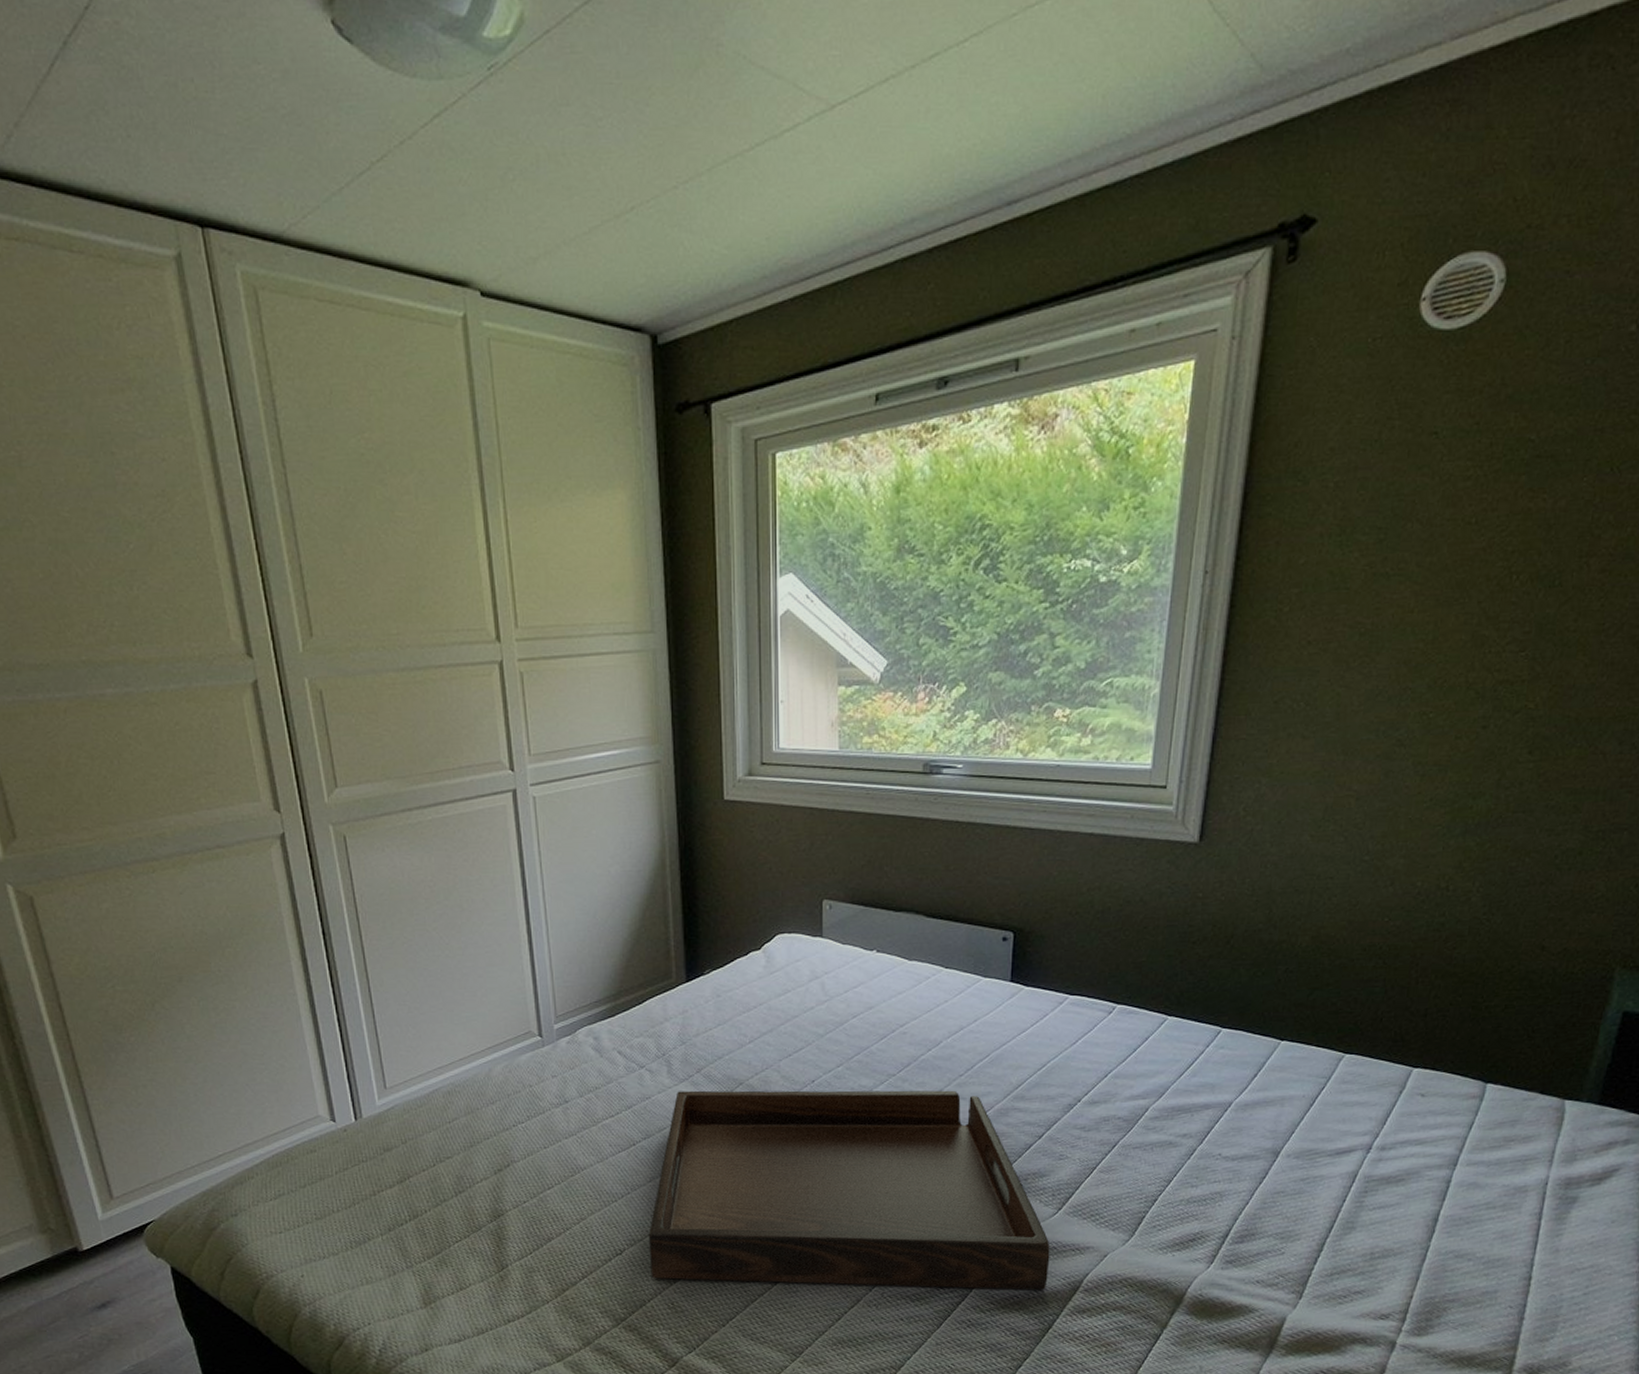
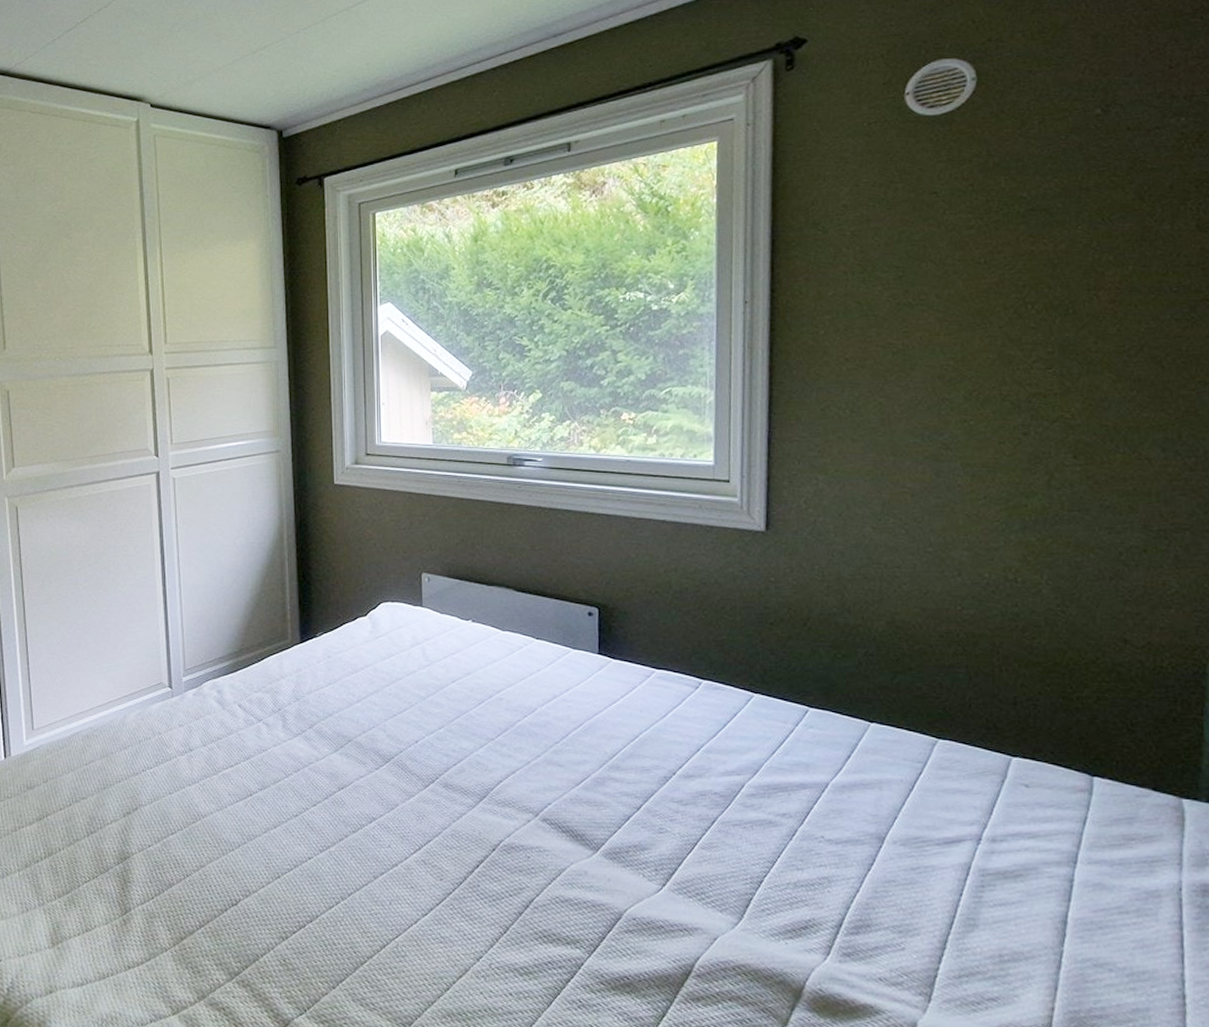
serving tray: present [648,1090,1050,1290] -> none [262,745,658,972]

